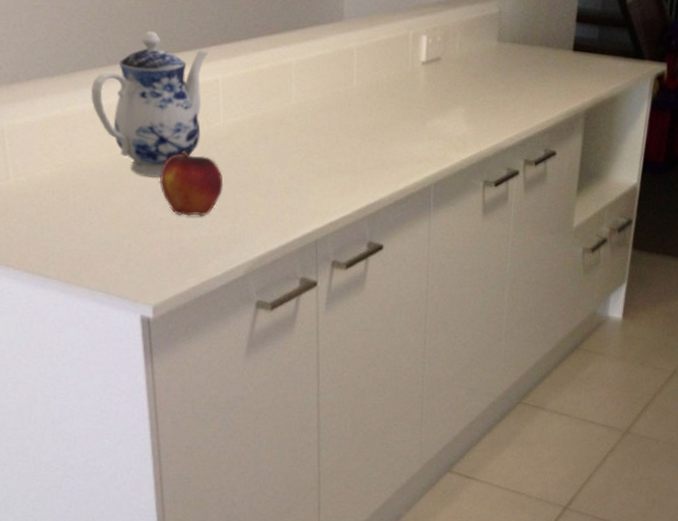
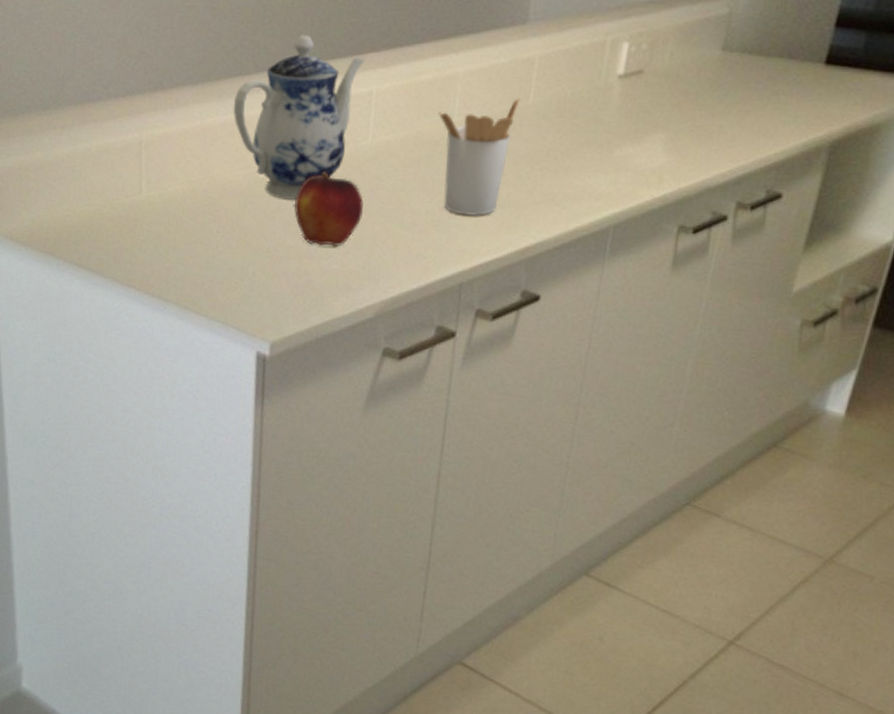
utensil holder: none [278,82,346,182] -> present [438,97,520,216]

